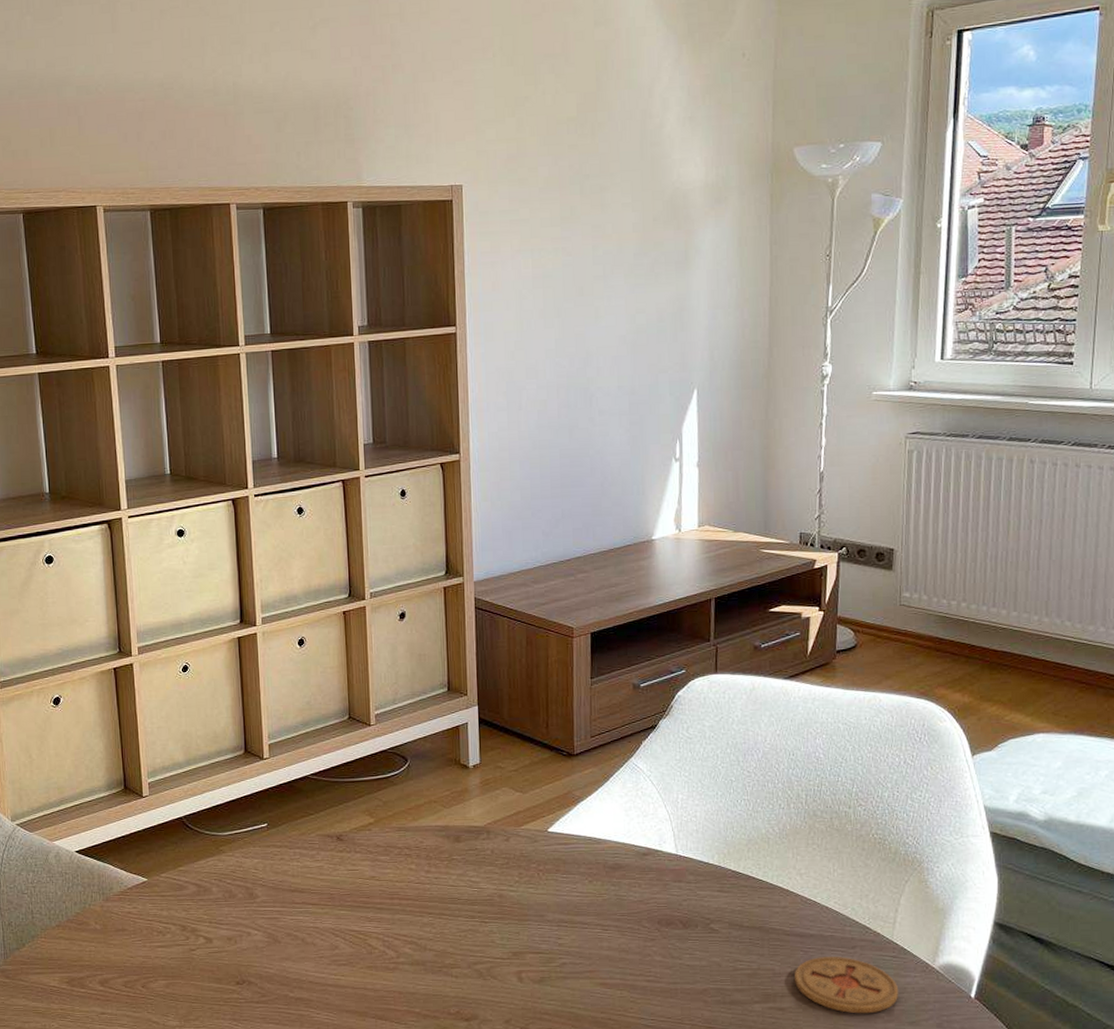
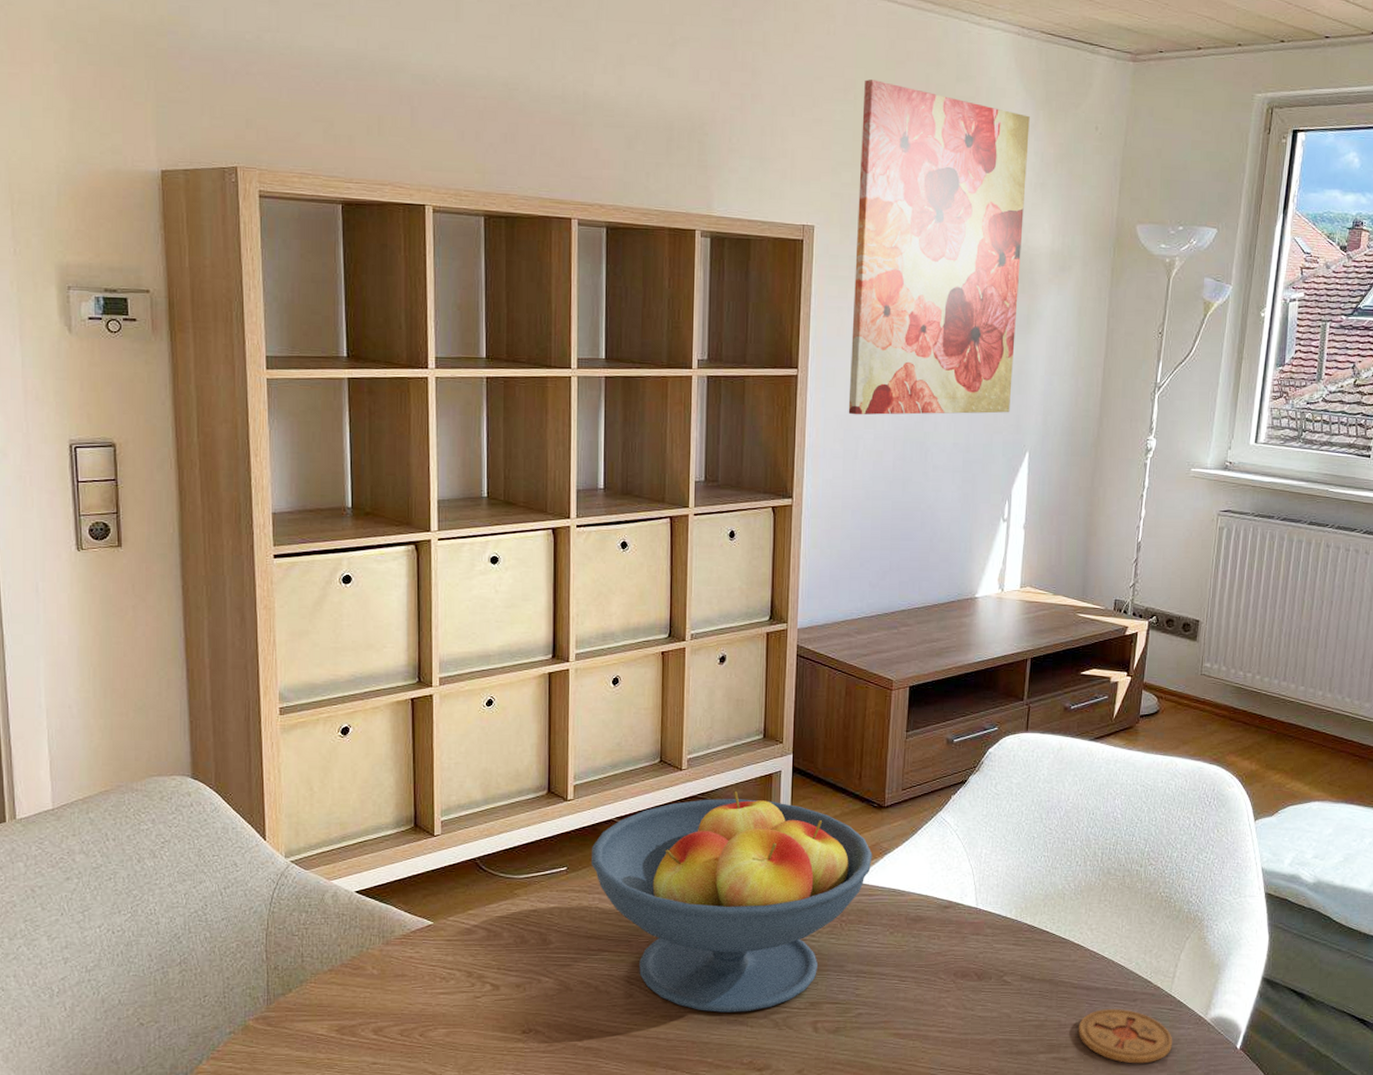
fruit bowl: none [289,745,566,963] -> present [590,792,873,1013]
wall art: none [502,35,675,367] -> present [848,79,1030,415]

